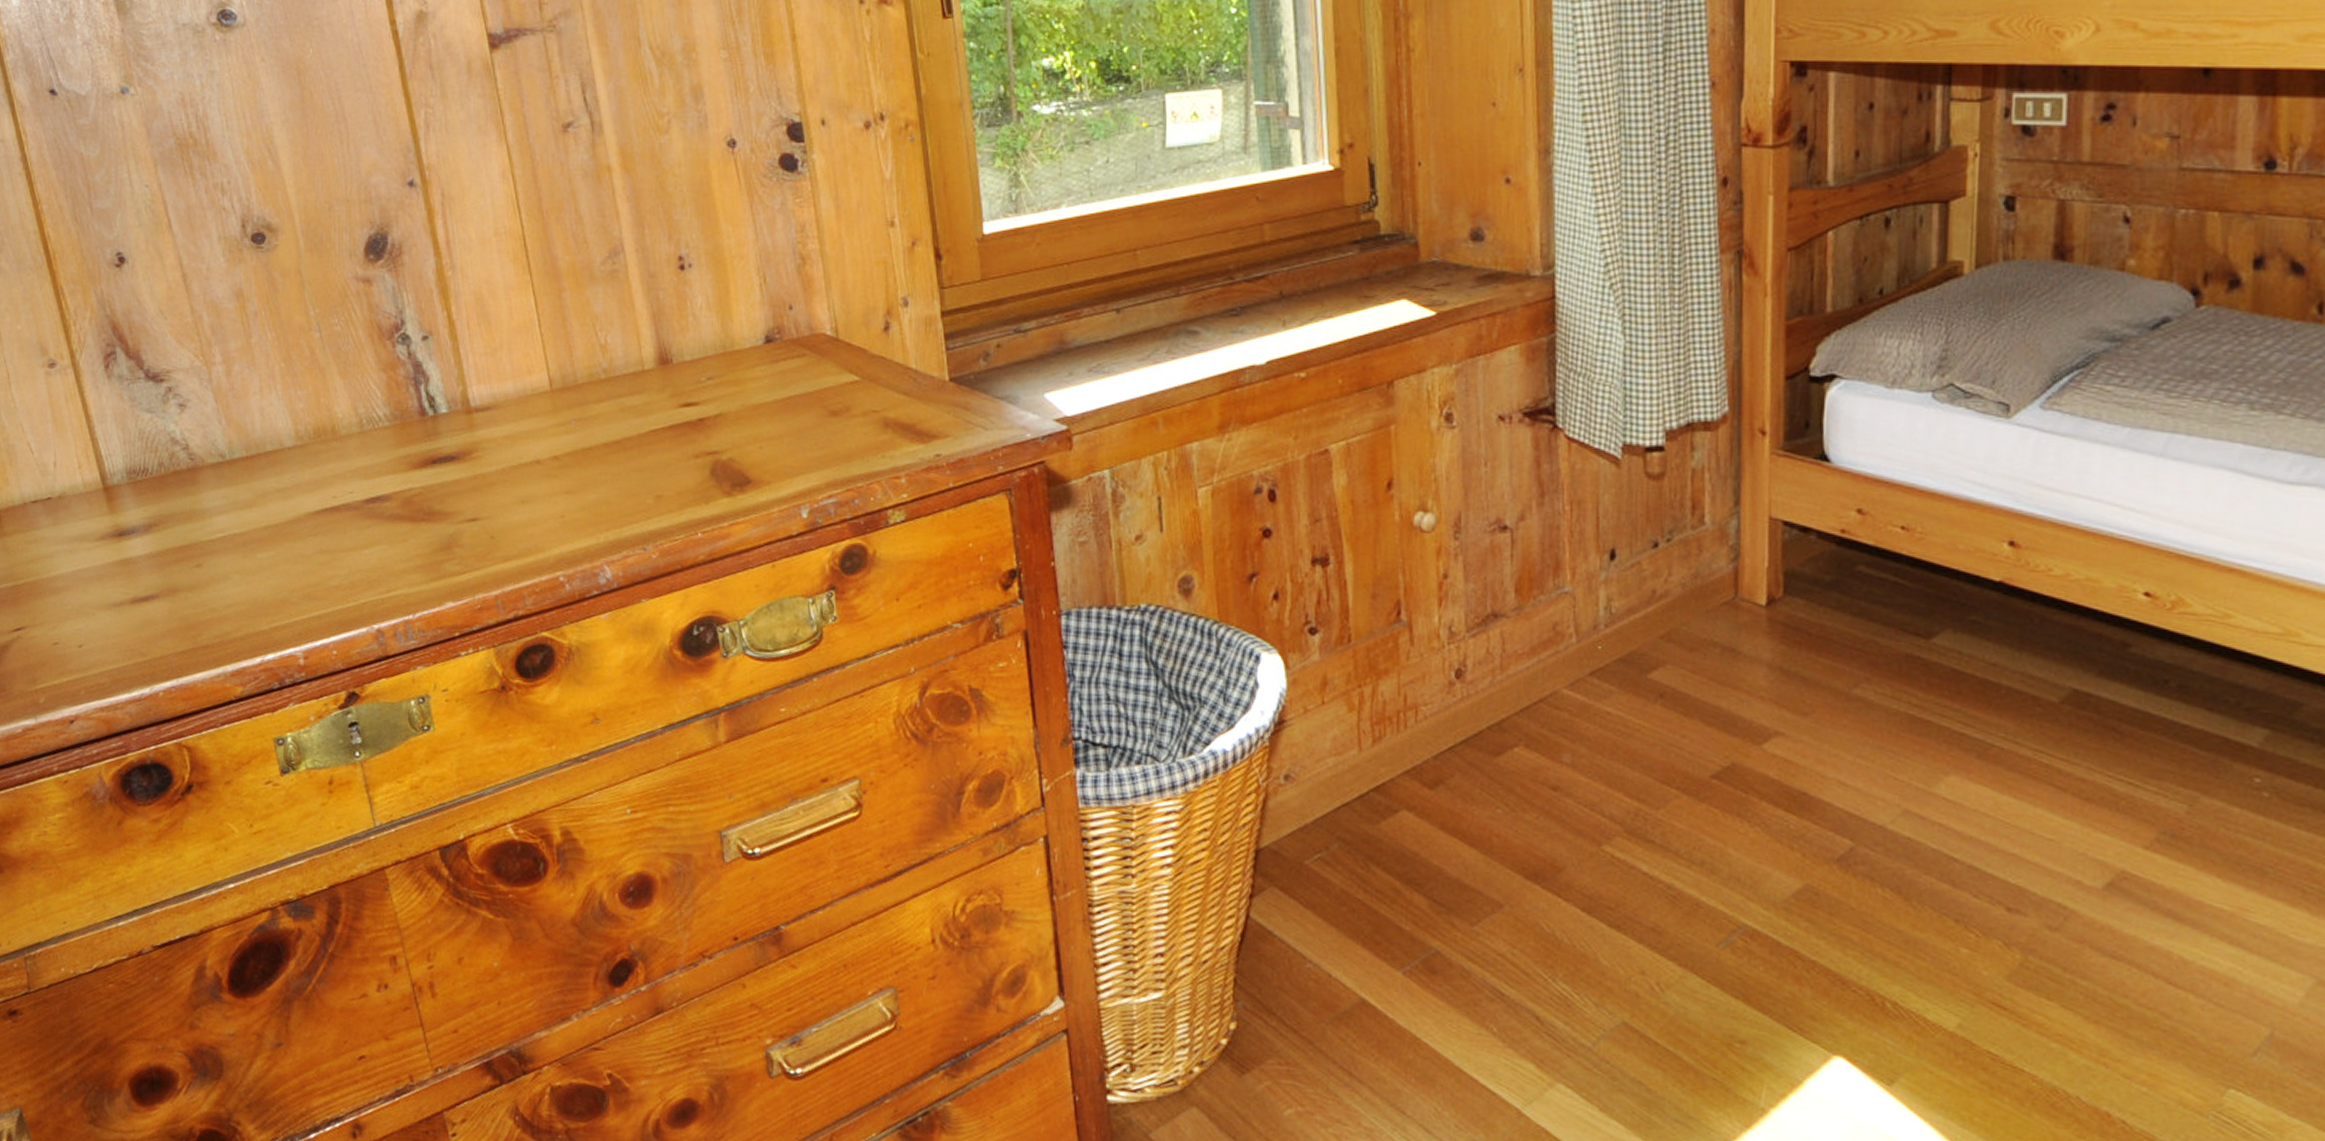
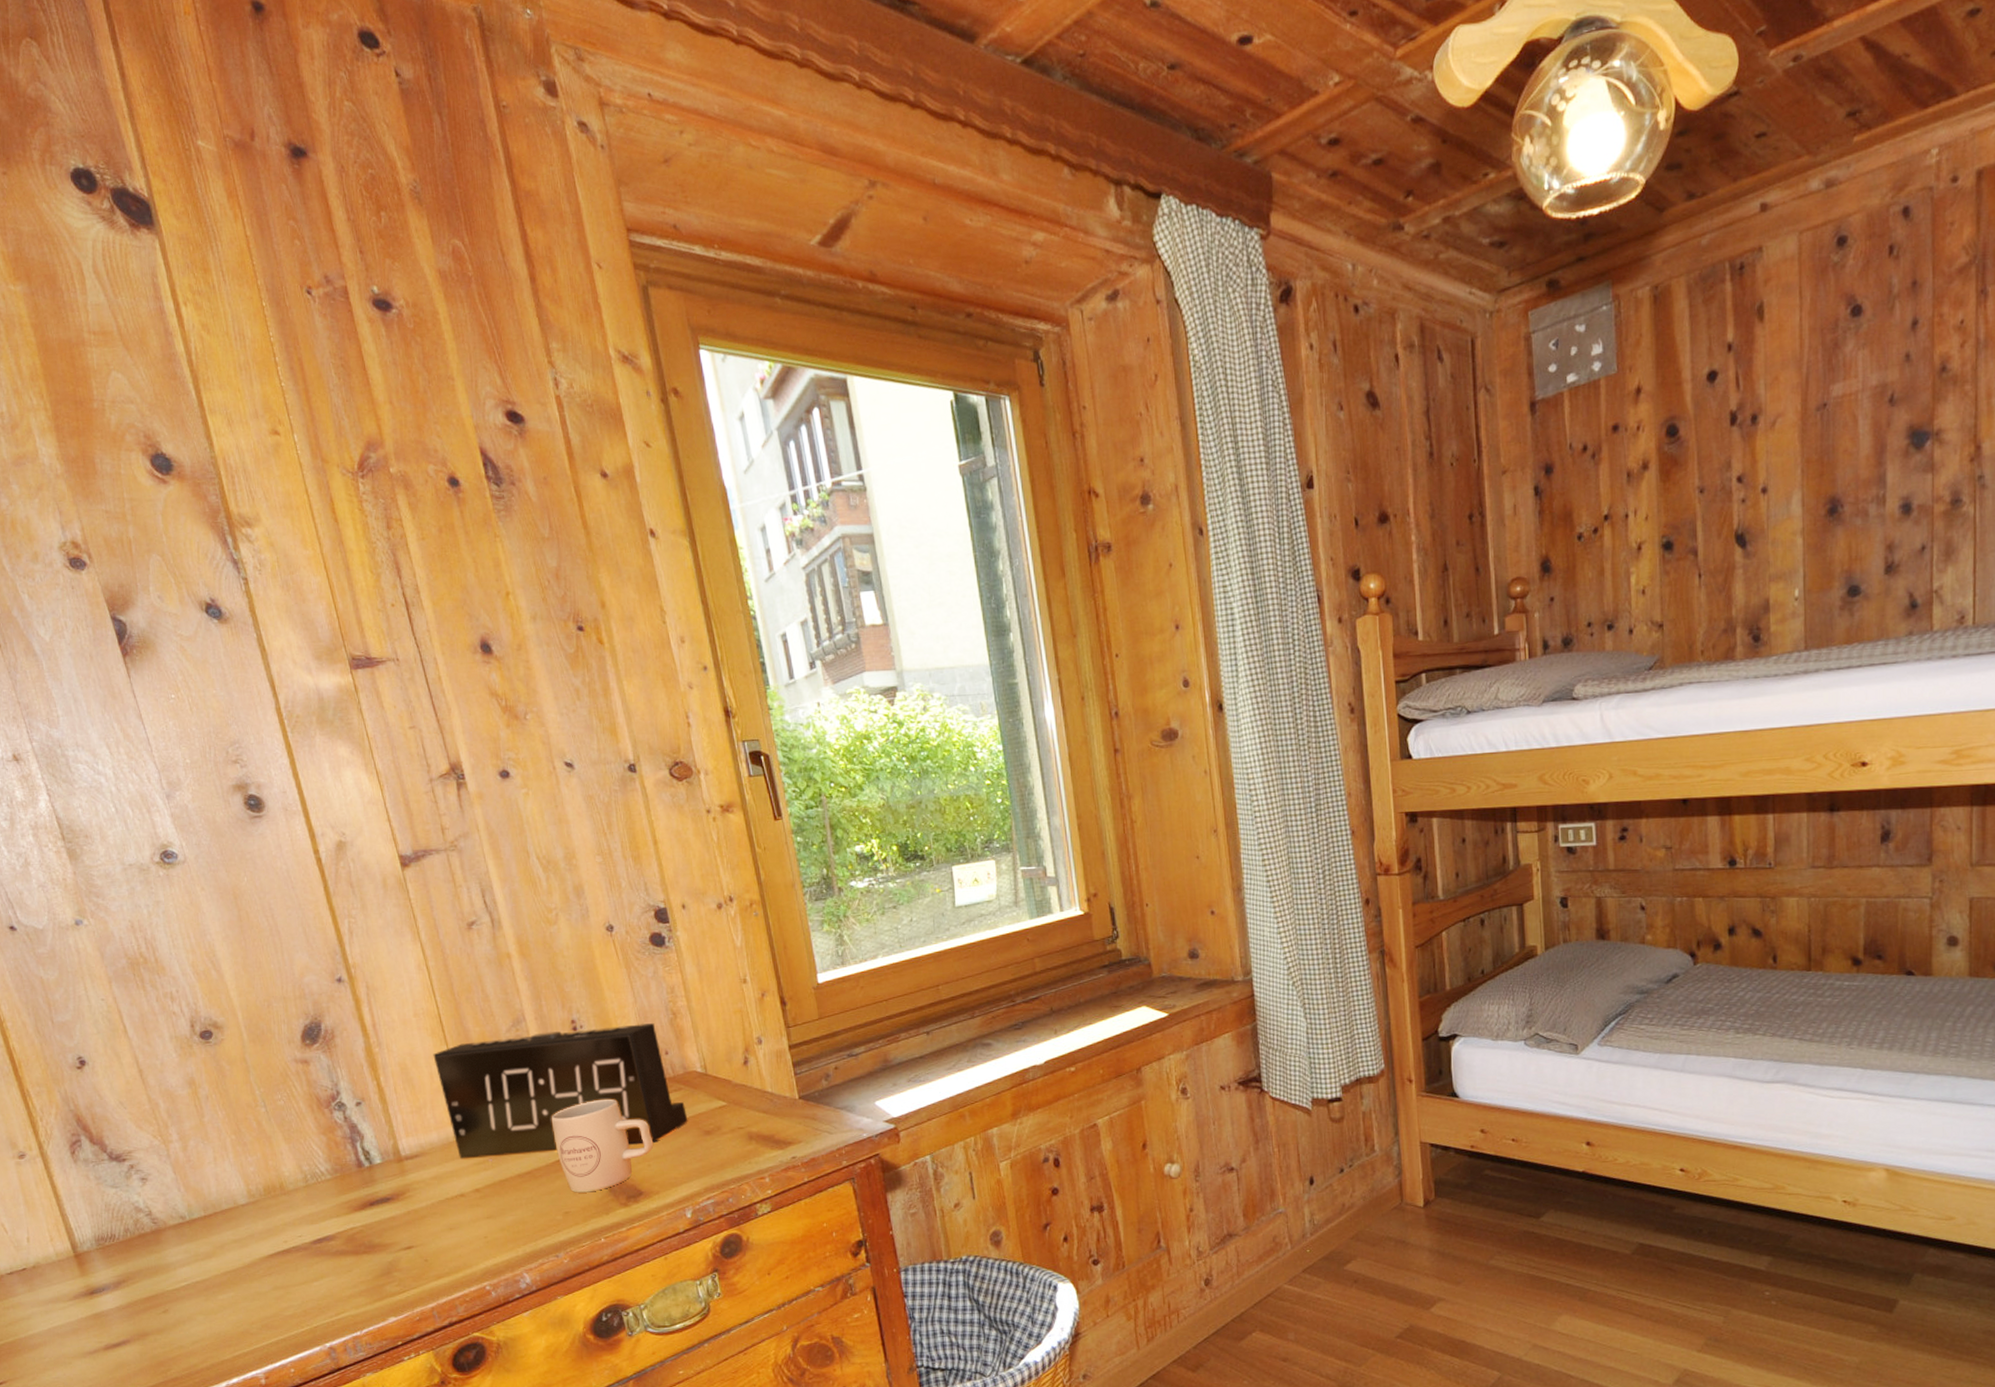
alarm clock: none [514,268,811,419] -> present [433,1023,688,1159]
mug: none [647,358,768,474] -> present [551,1098,654,1193]

